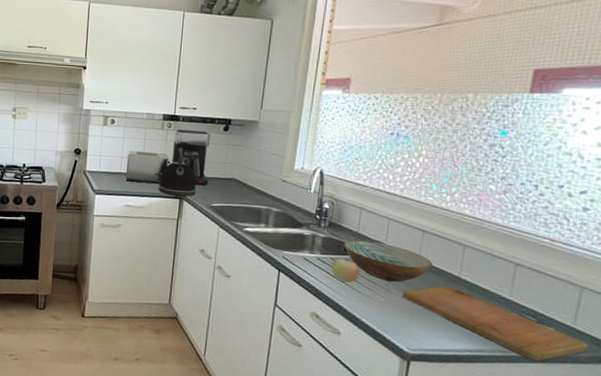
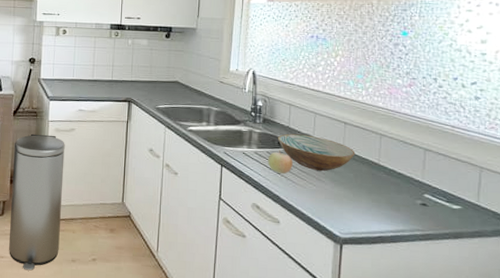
pedal bin: none [50,228,111,366] -> present [9,133,65,271]
toaster: present [125,150,170,184] -> none [78,58,119,89]
kettle: present [158,147,197,197] -> none [108,54,143,100]
coffee maker: present [171,128,210,186] -> none [120,37,154,89]
cutting board: present [403,286,589,362] -> none [332,172,492,238]

